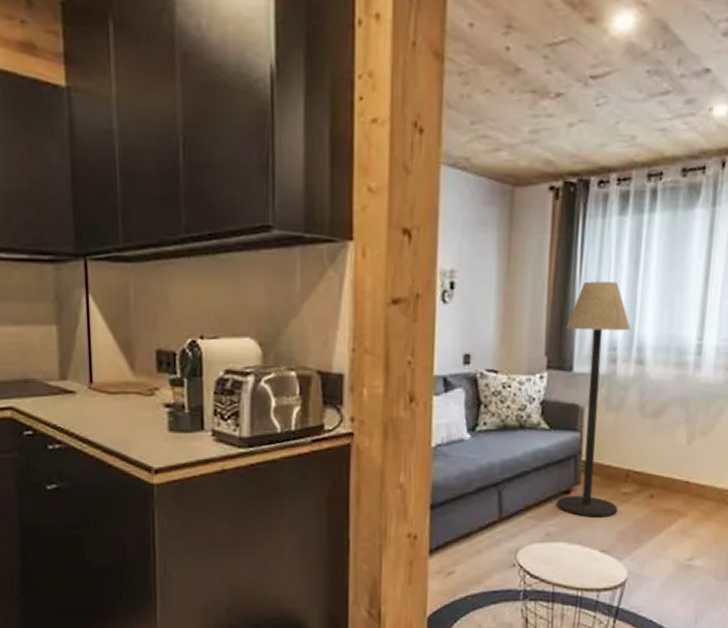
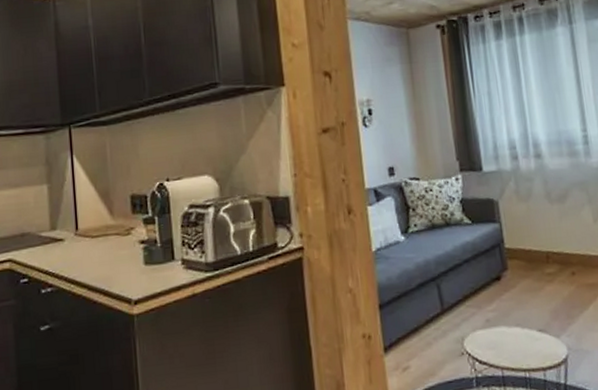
floor lamp: present [557,281,632,517] -> none [469,93,546,300]

